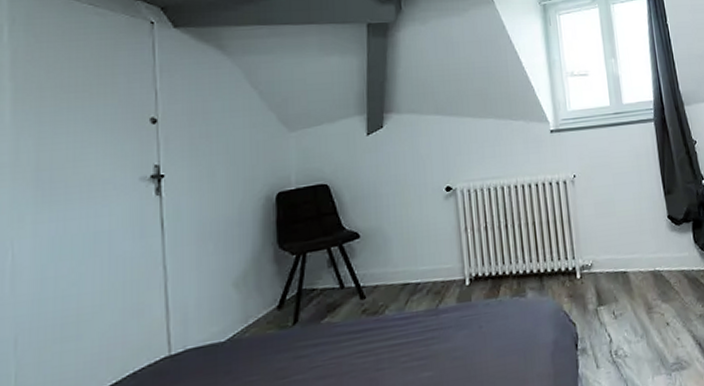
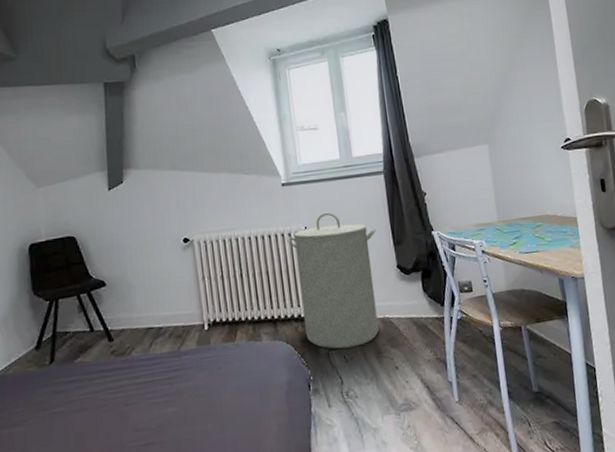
laundry hamper: none [554,160,649,305] -> present [286,212,379,349]

